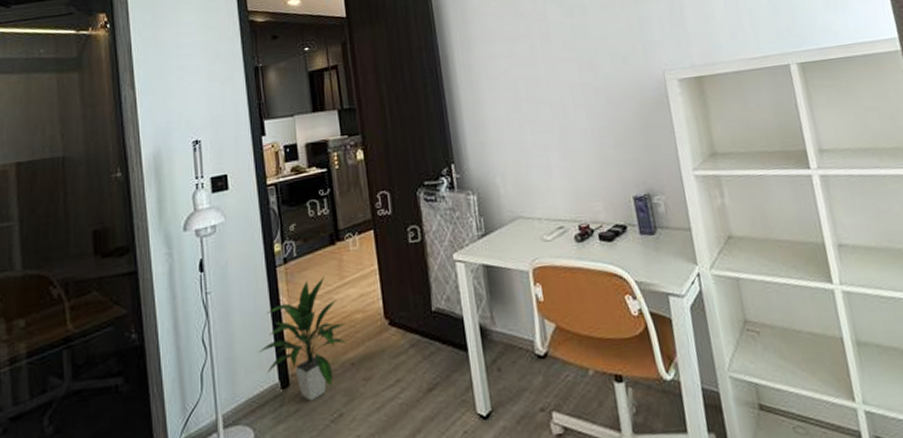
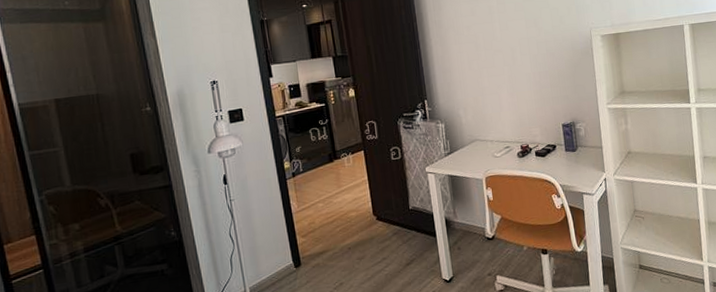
indoor plant: present [259,276,347,401] -> none [276,186,344,275]

